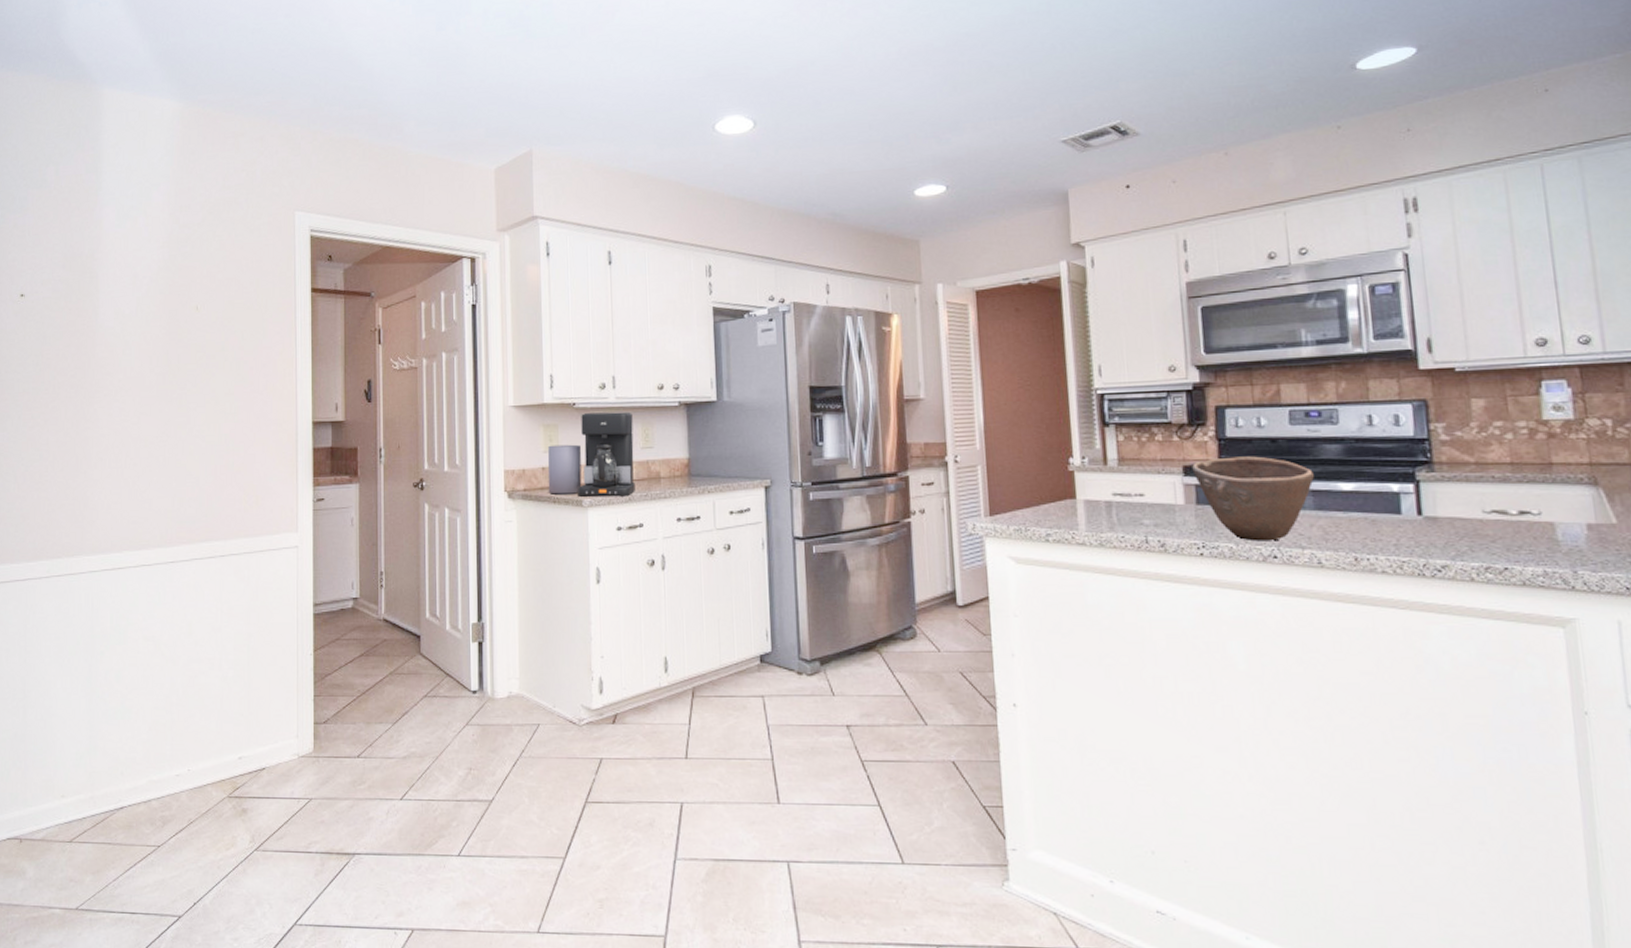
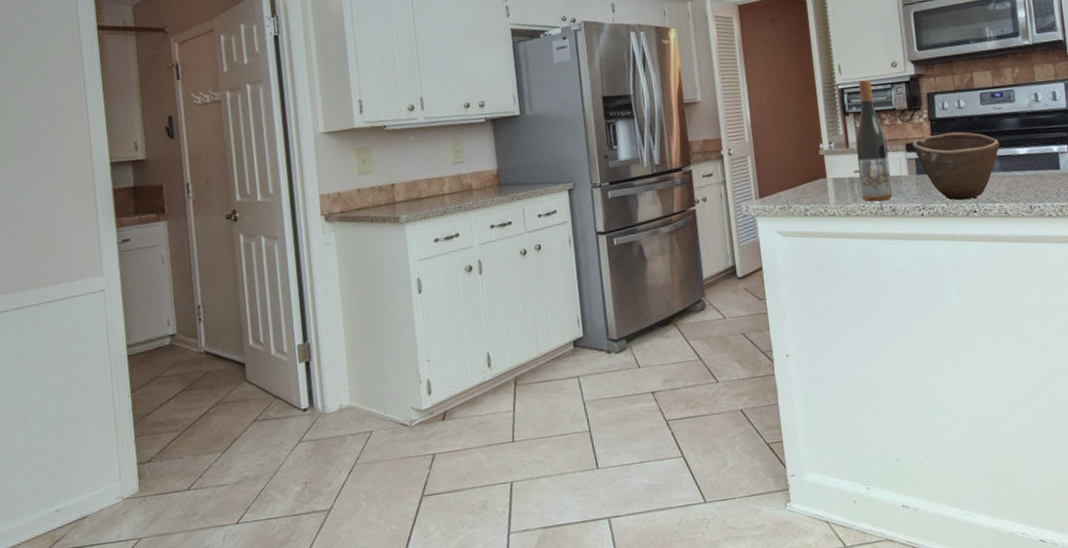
canister: present [547,444,582,495] -> none [362,165,398,214]
coffee maker: present [578,412,635,498] -> none [392,130,449,215]
wine bottle: none [1116,384,1163,534] -> present [856,79,893,202]

